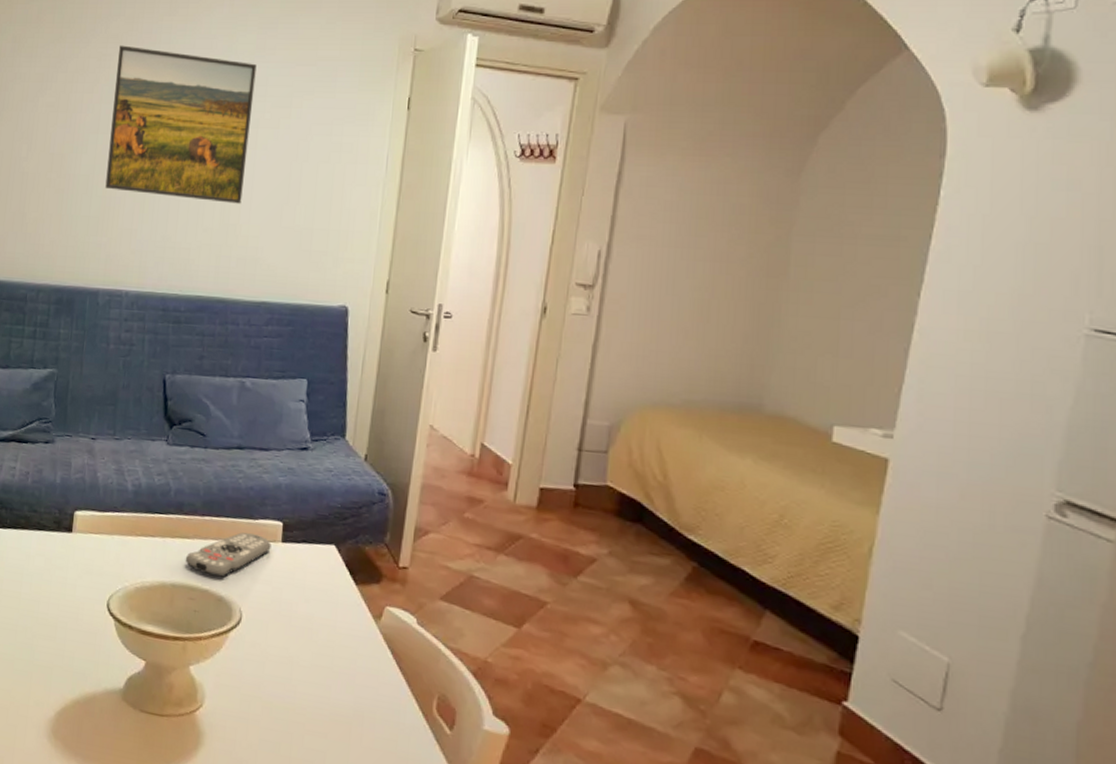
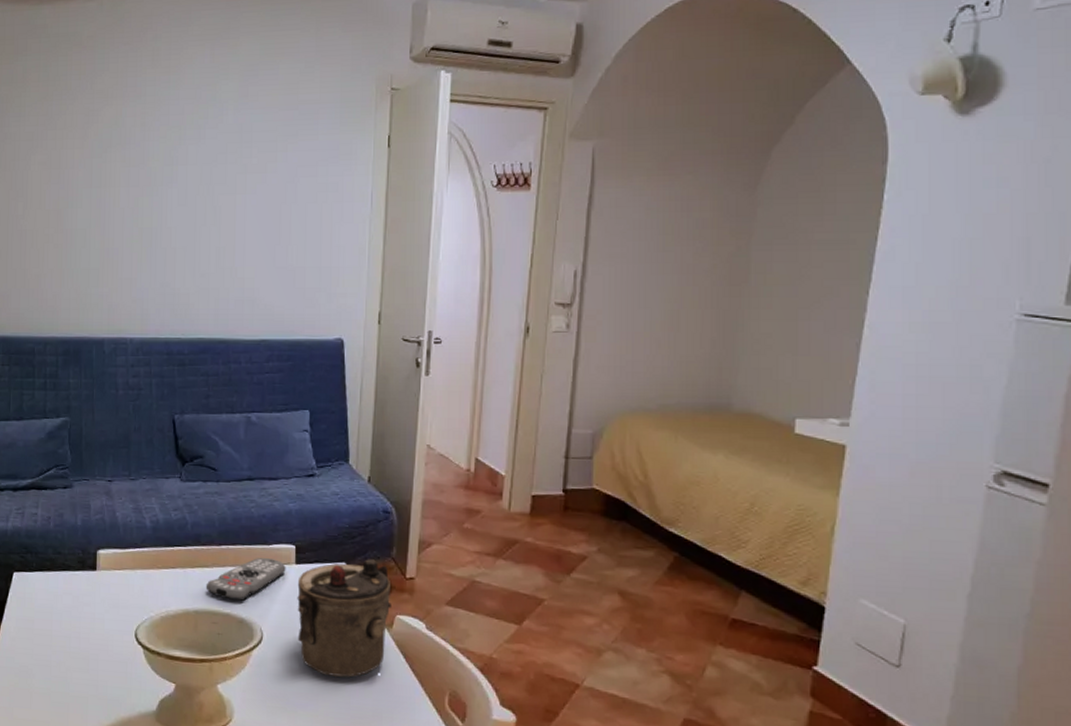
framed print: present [105,45,257,204] -> none [102,100,241,248]
teapot: none [278,543,383,671] -> present [297,559,392,678]

